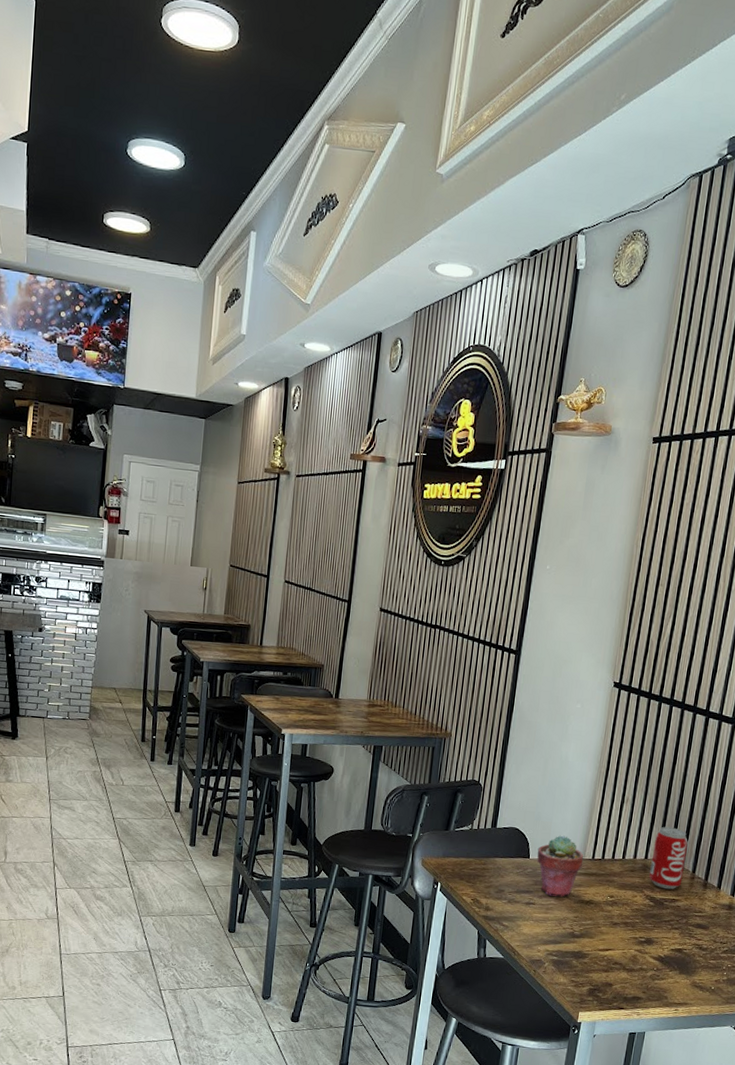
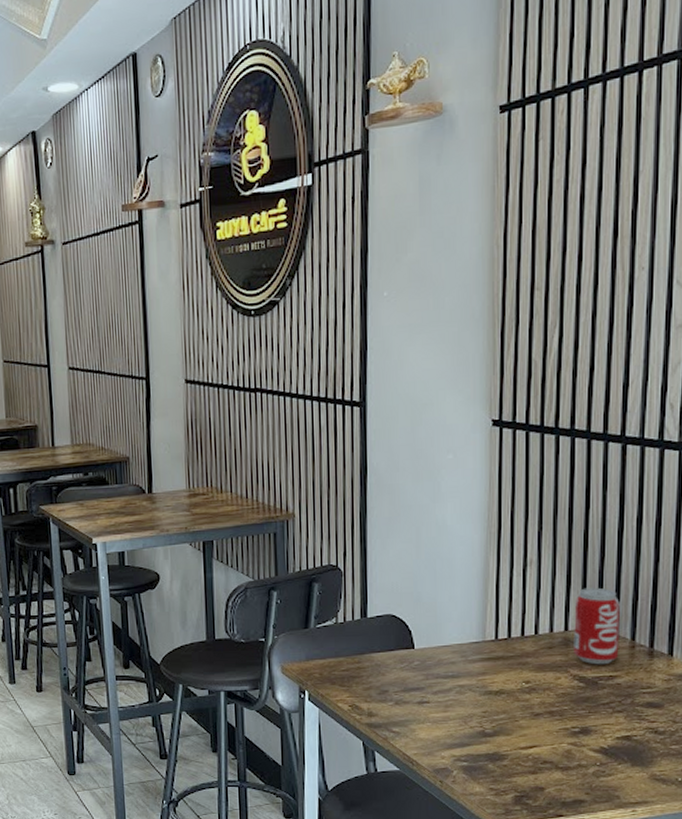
potted succulent: present [537,835,584,897] -> none [423,616,484,690]

